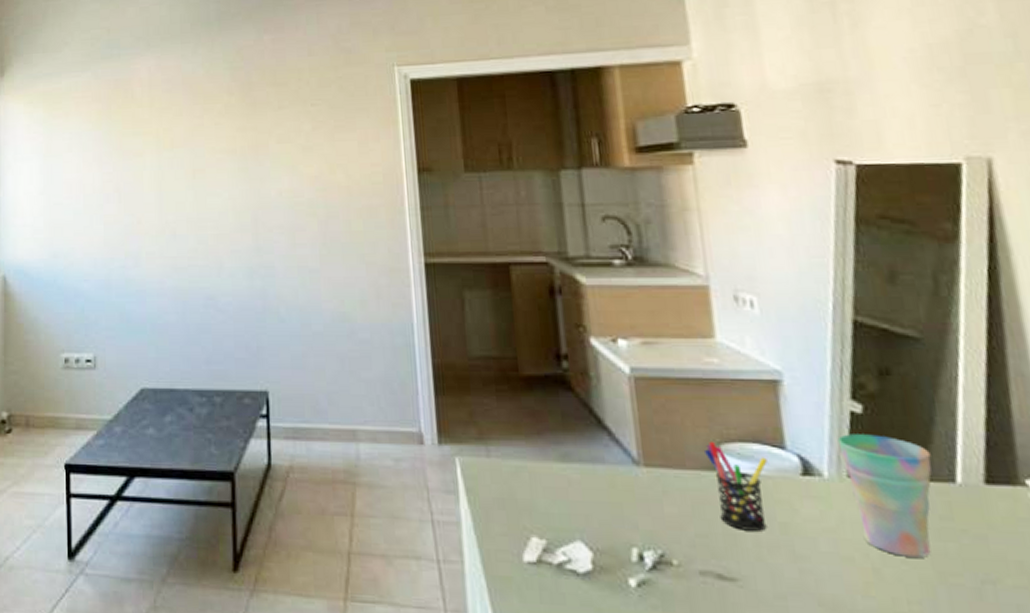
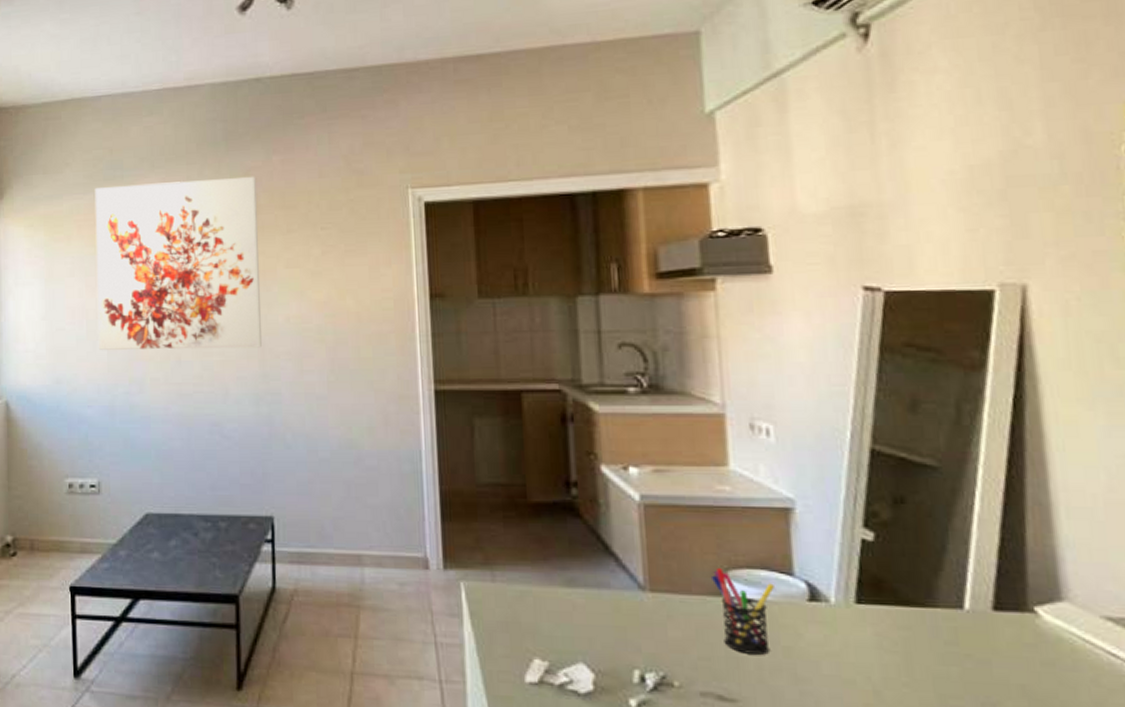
wall art: none [92,54,255,224] -> present [94,176,262,350]
cup: present [837,434,932,558] -> none [847,561,941,681]

